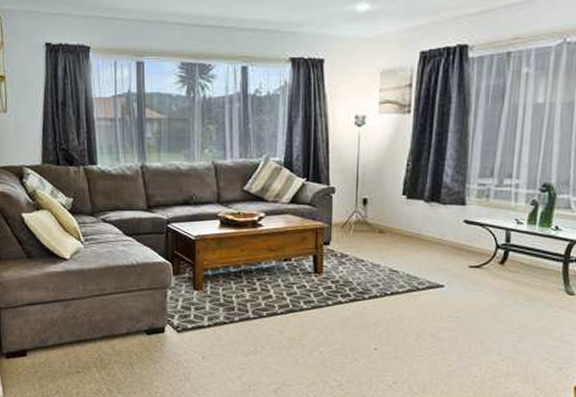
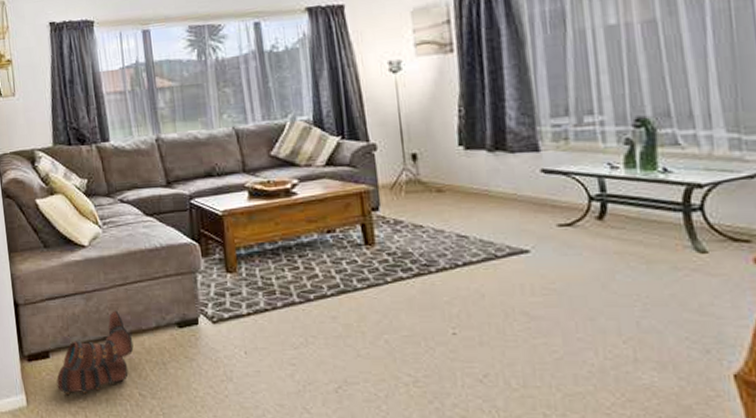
boots: none [32,317,105,388] -> present [56,310,134,394]

